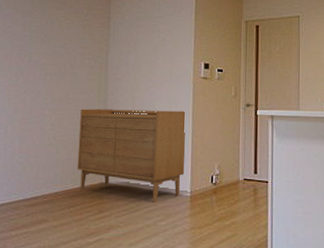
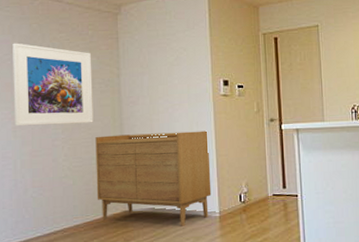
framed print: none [9,17,85,96] -> present [12,43,94,127]

